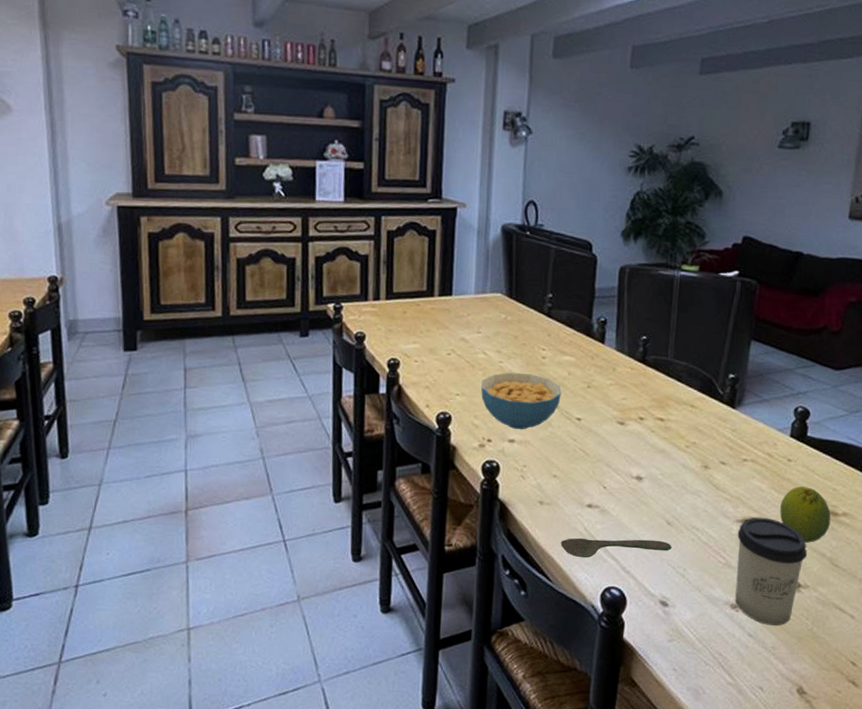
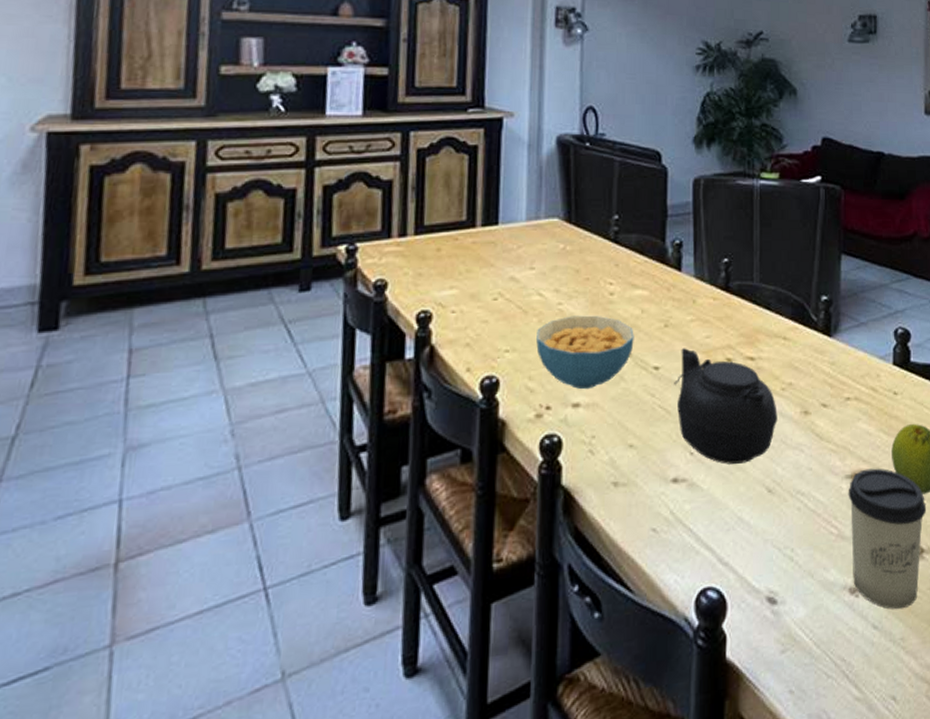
spoon: present [561,538,672,558] -> none [642,515,776,553]
teapot: none [593,406,681,500] -> present [674,348,778,464]

